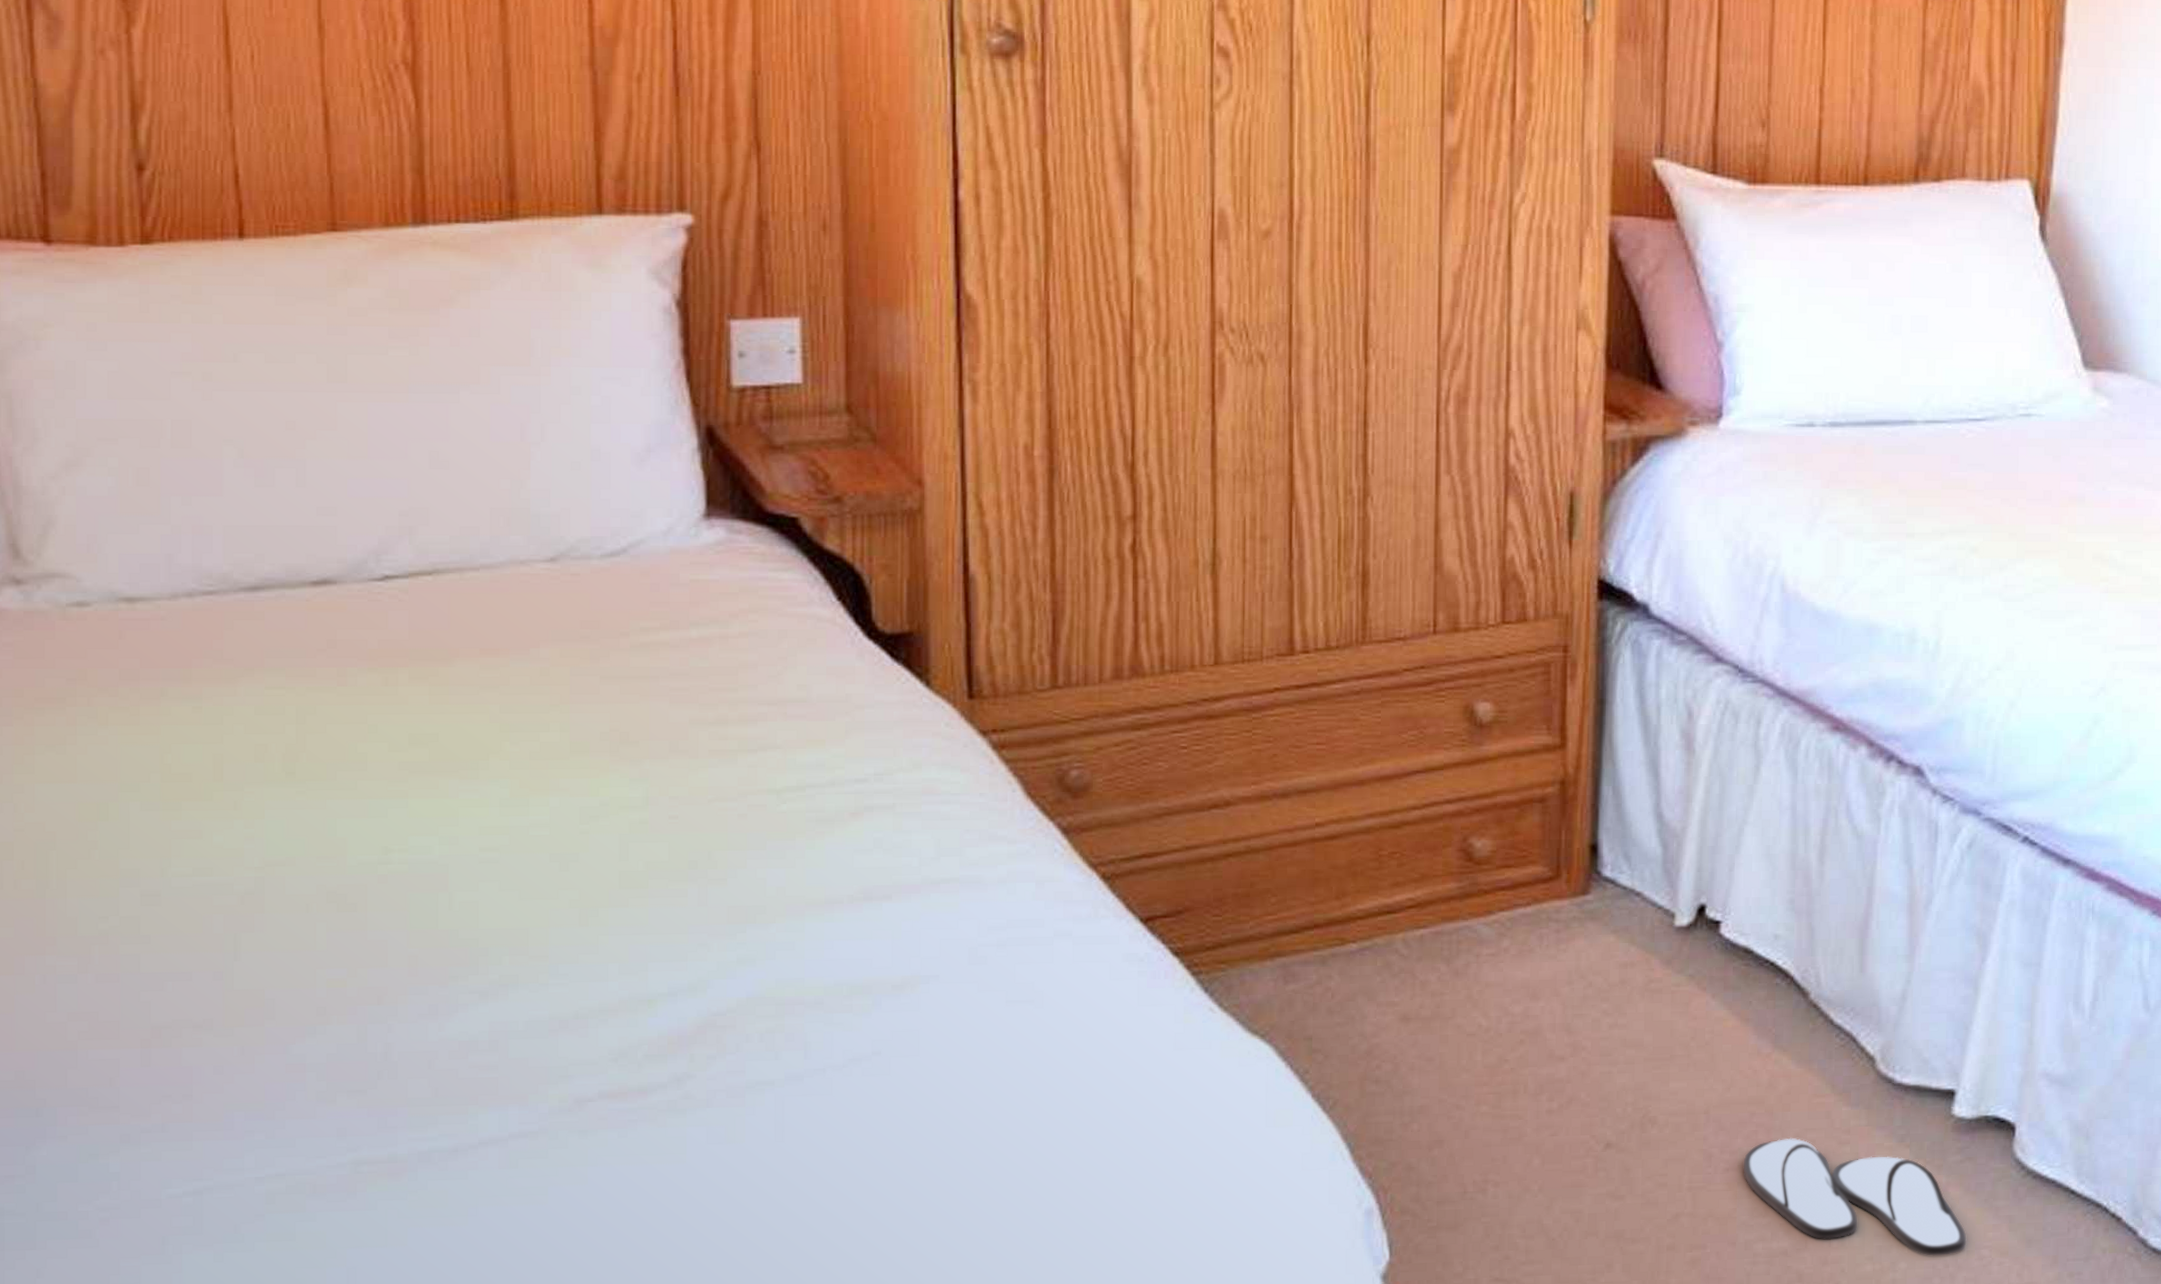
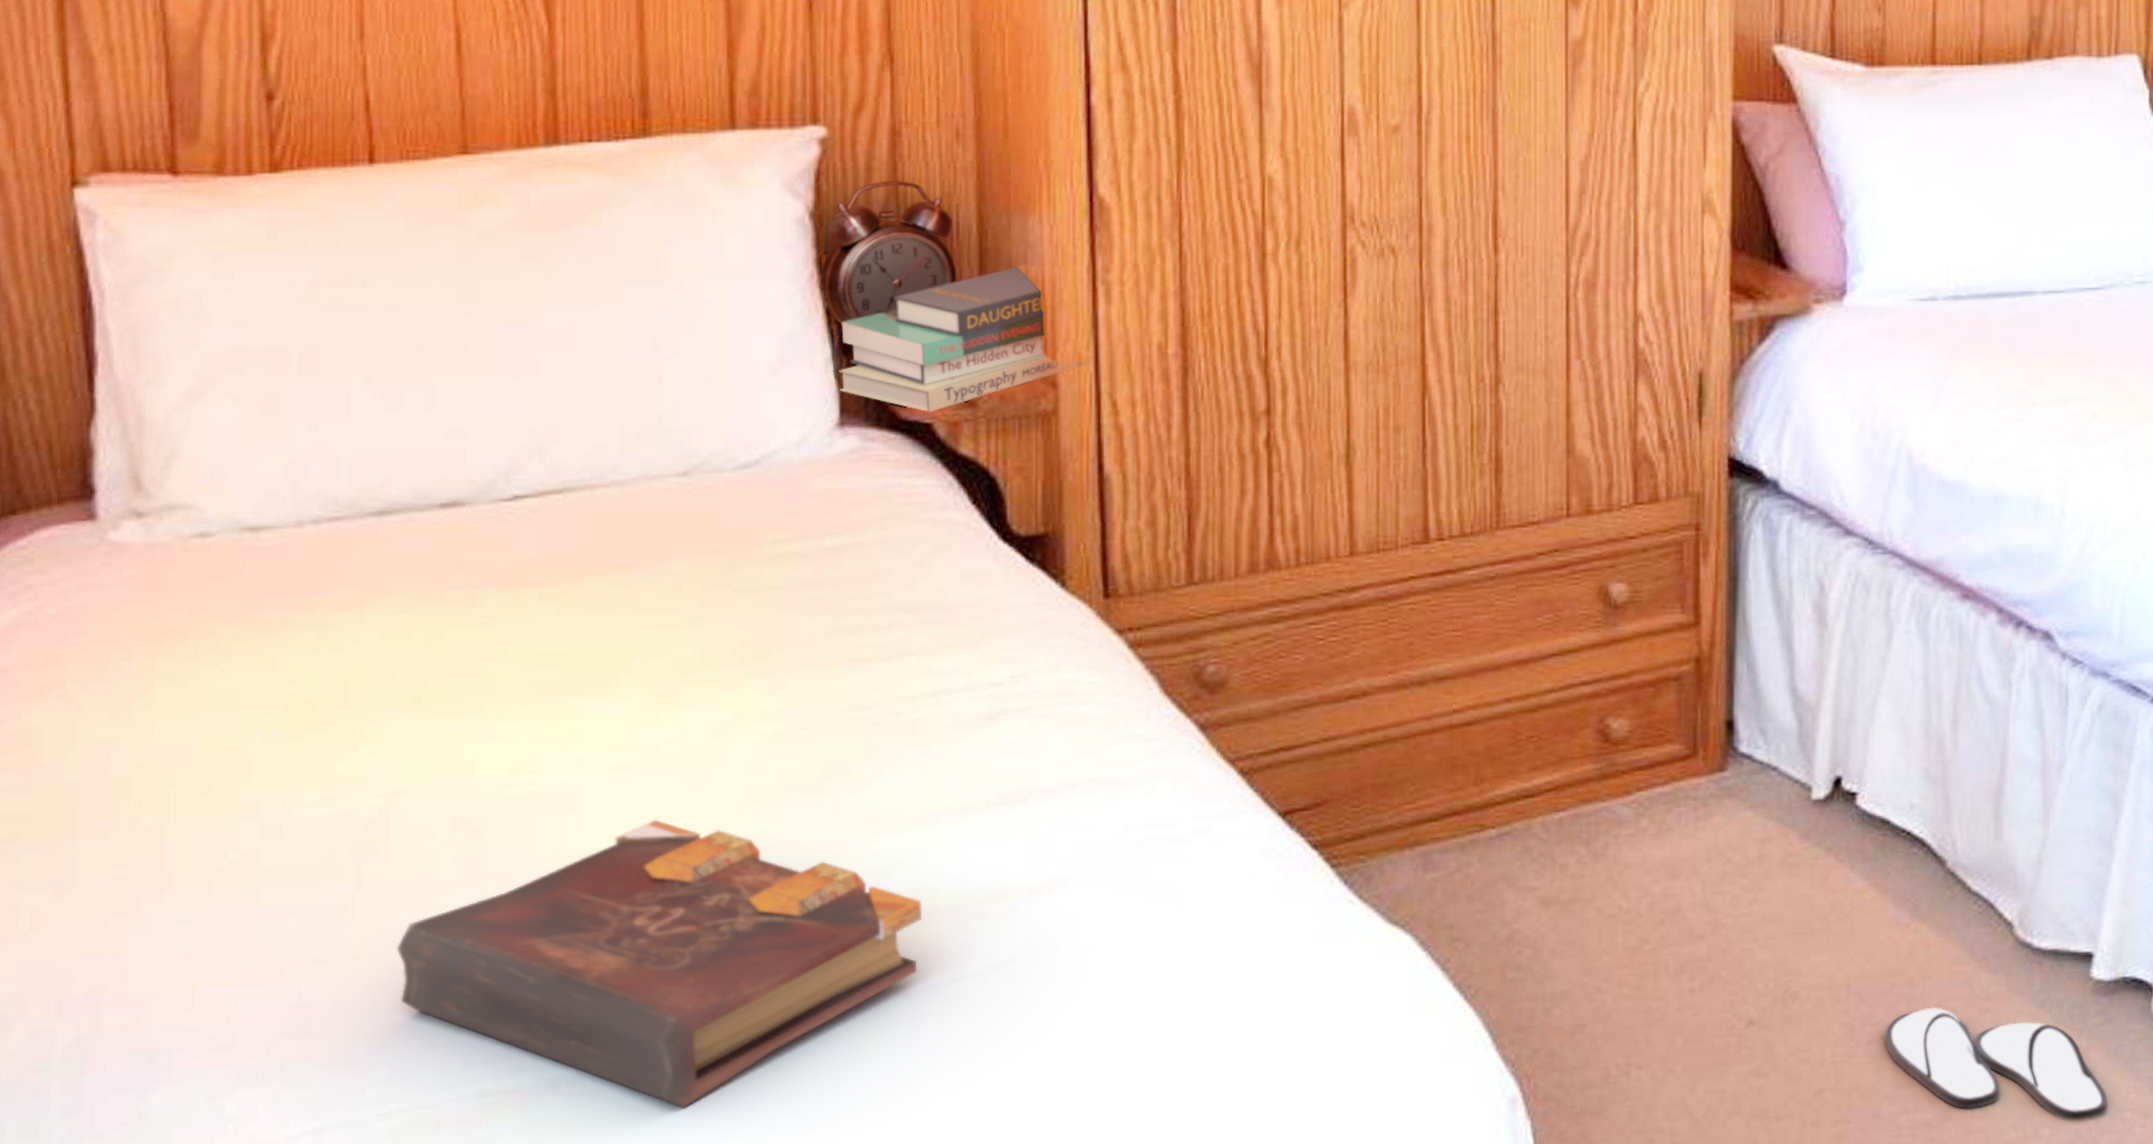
book: none [273,901,787,1185] -> present [396,819,923,1109]
alarm clock: none [686,270,823,435] -> present [819,180,957,345]
books: none [705,361,955,507] -> present [839,265,1089,413]

